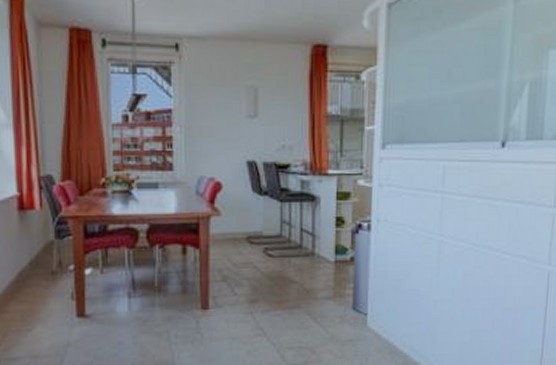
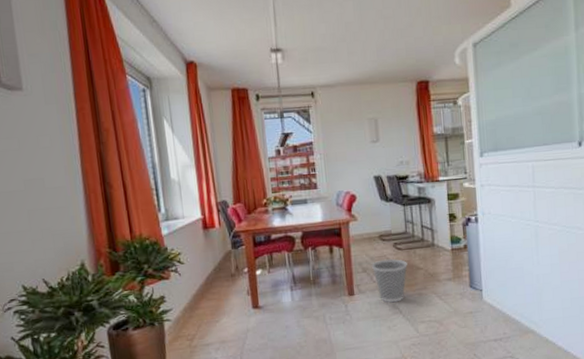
wastebasket: none [233,267,279,322] -> present [371,258,408,303]

